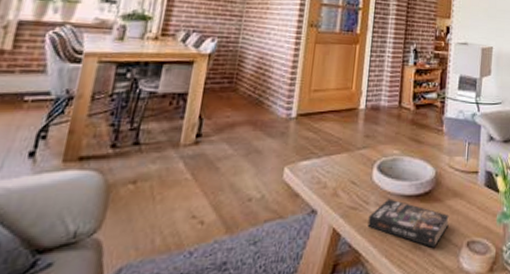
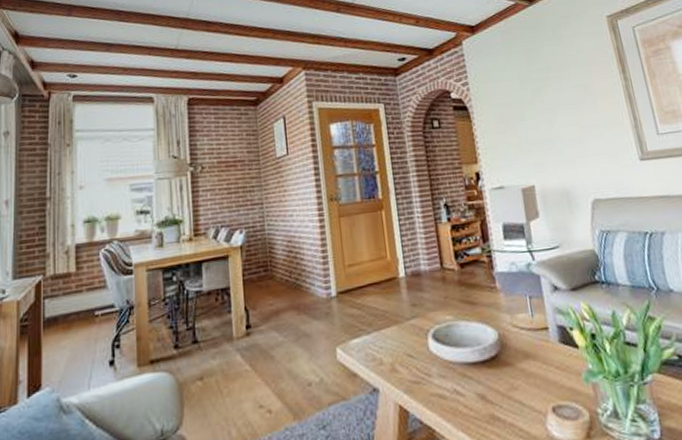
book: present [367,198,449,248] -> none [434,368,527,417]

